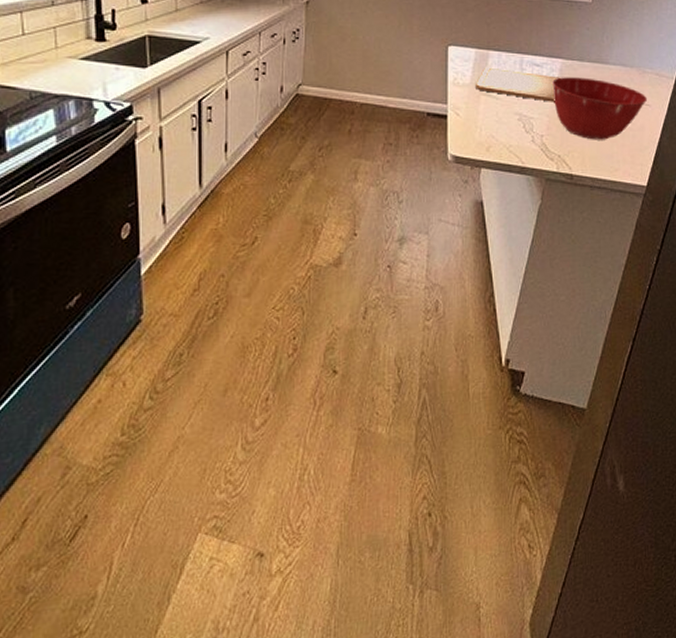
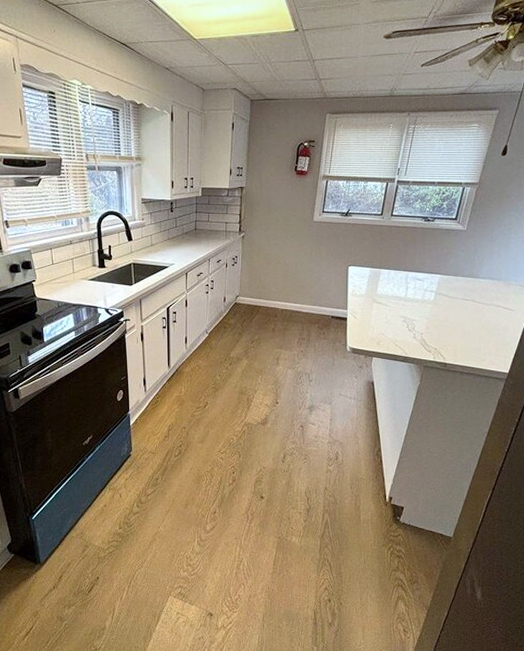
chopping board: present [476,67,560,102] -> none [370,282,438,308]
mixing bowl: present [553,77,648,140] -> none [431,289,512,337]

